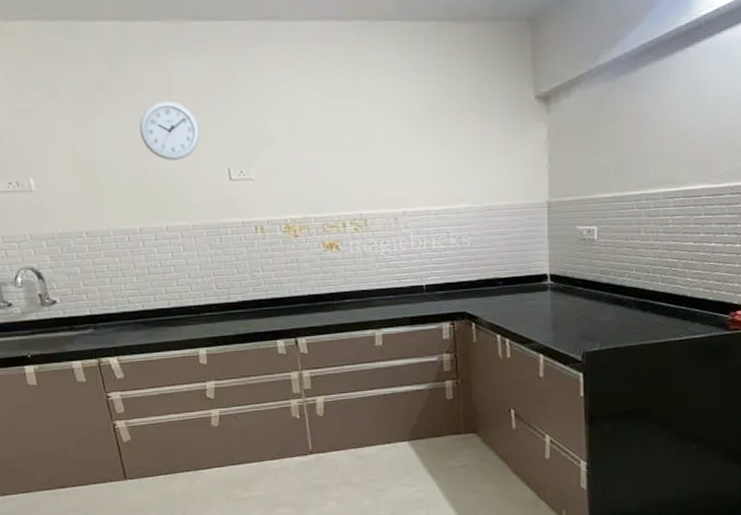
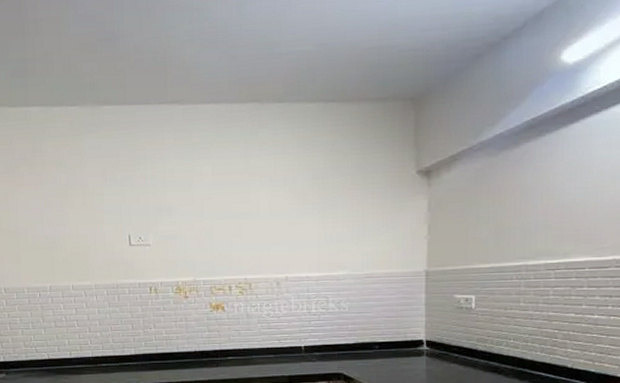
wall clock: present [139,100,200,161] -> none [54,175,106,227]

